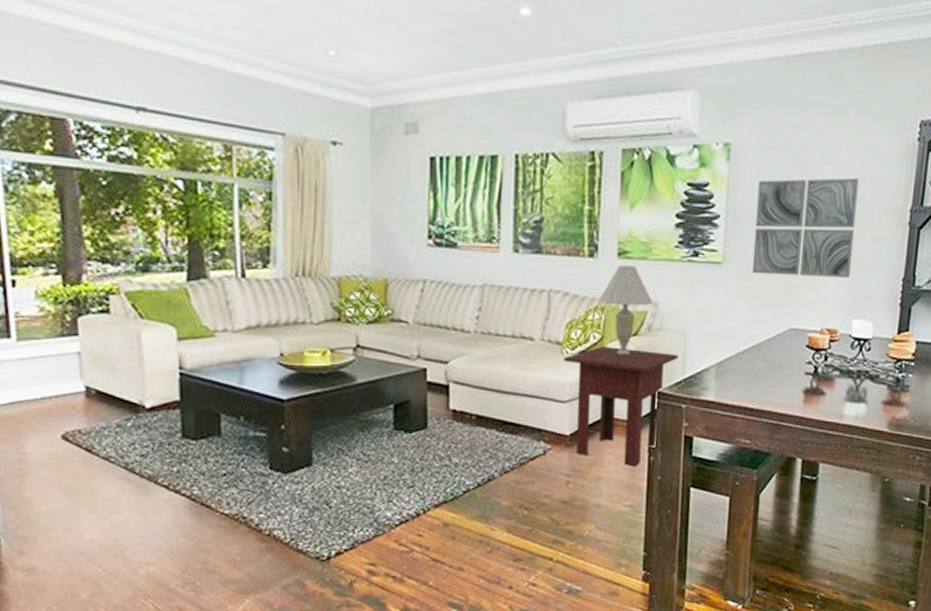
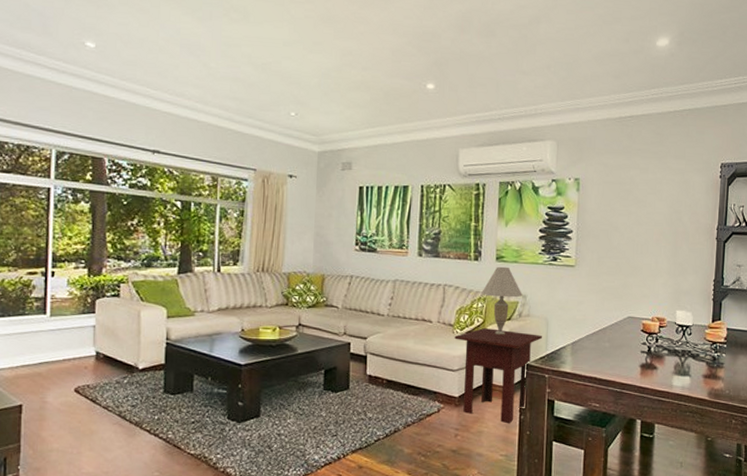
wall art: present [751,178,859,278] -> none [597,204,677,278]

